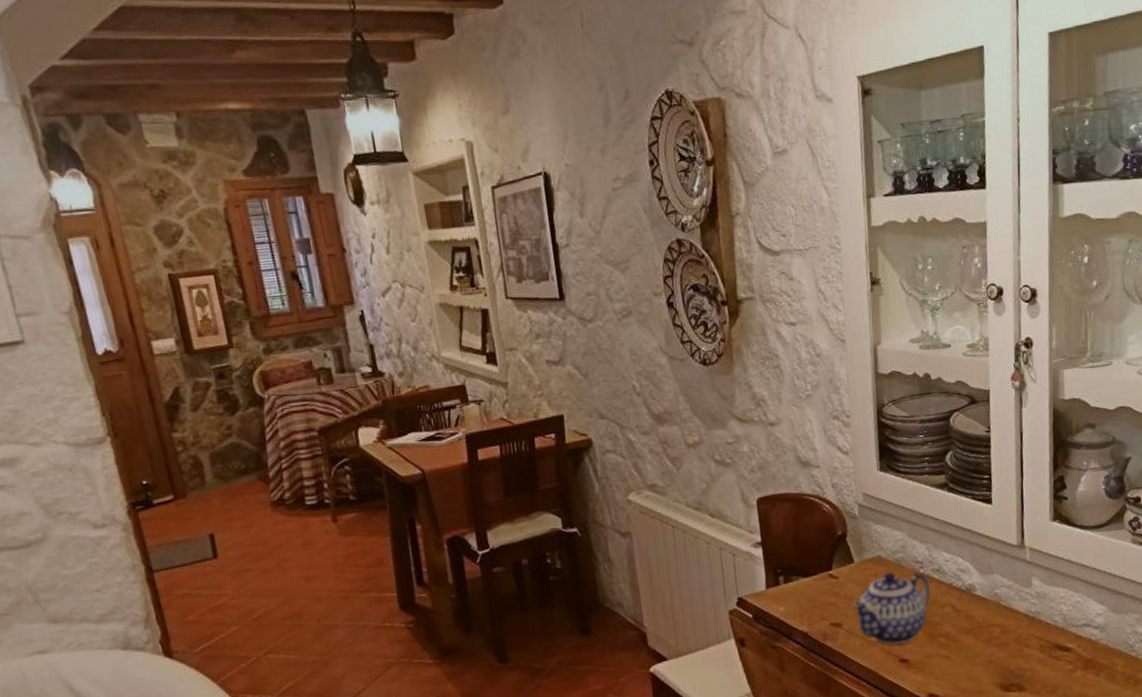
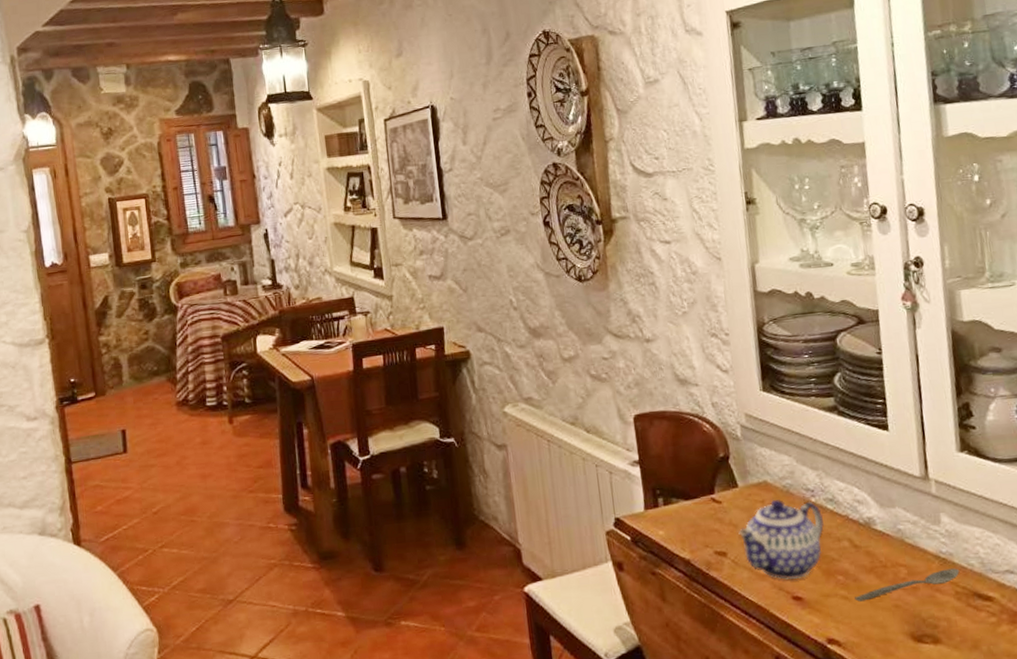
spoon: none [954,625,1045,660] -> present [855,568,960,602]

